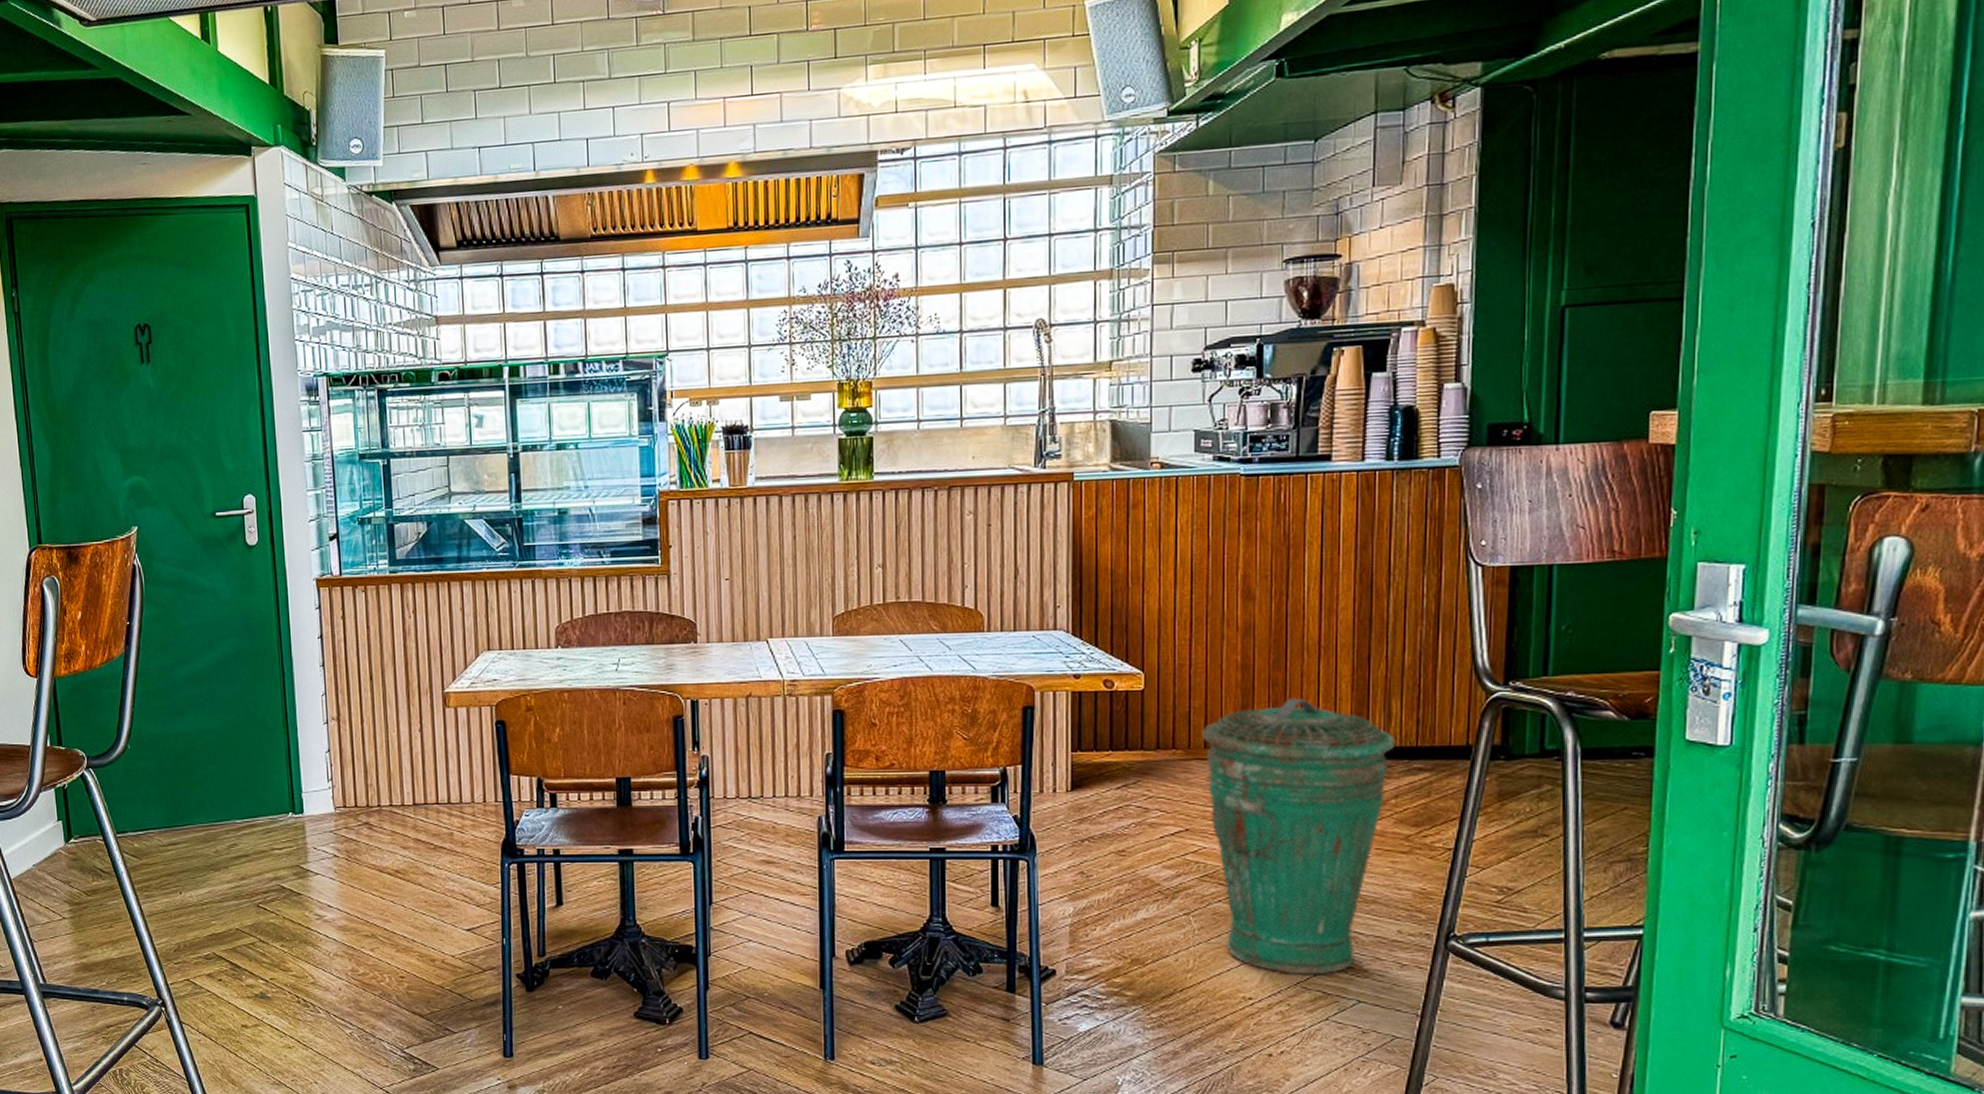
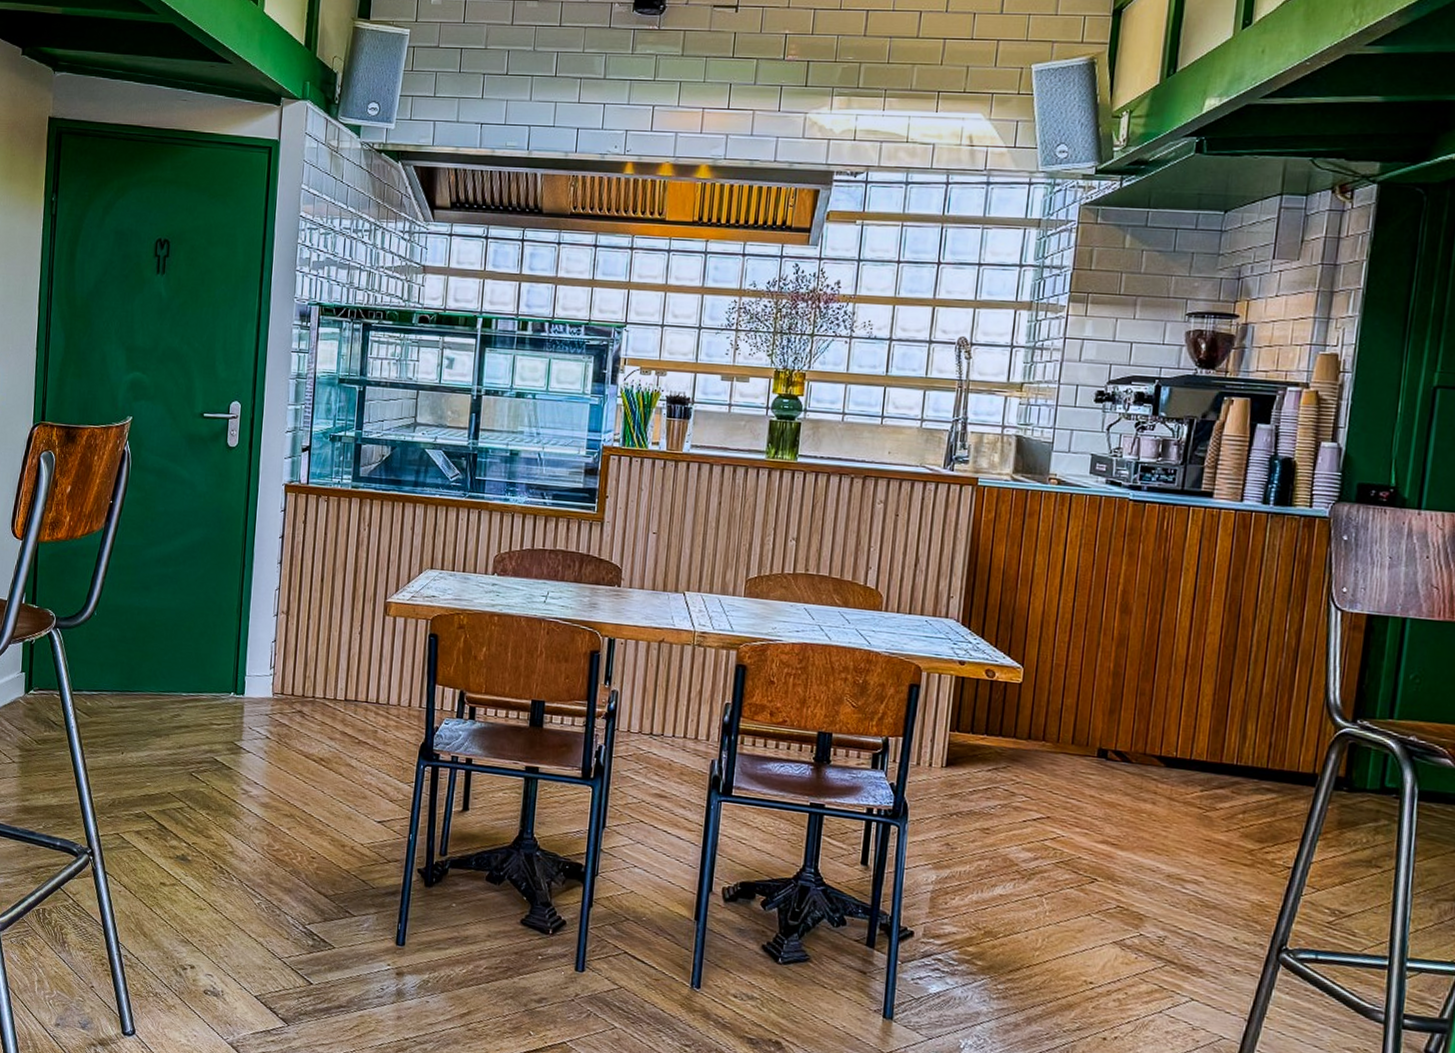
trash can: present [1202,698,1395,975] -> none [1071,708,1248,970]

